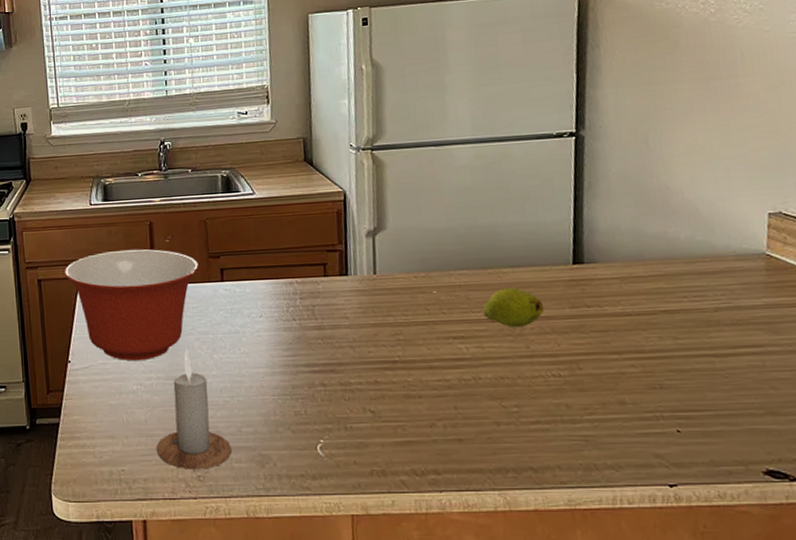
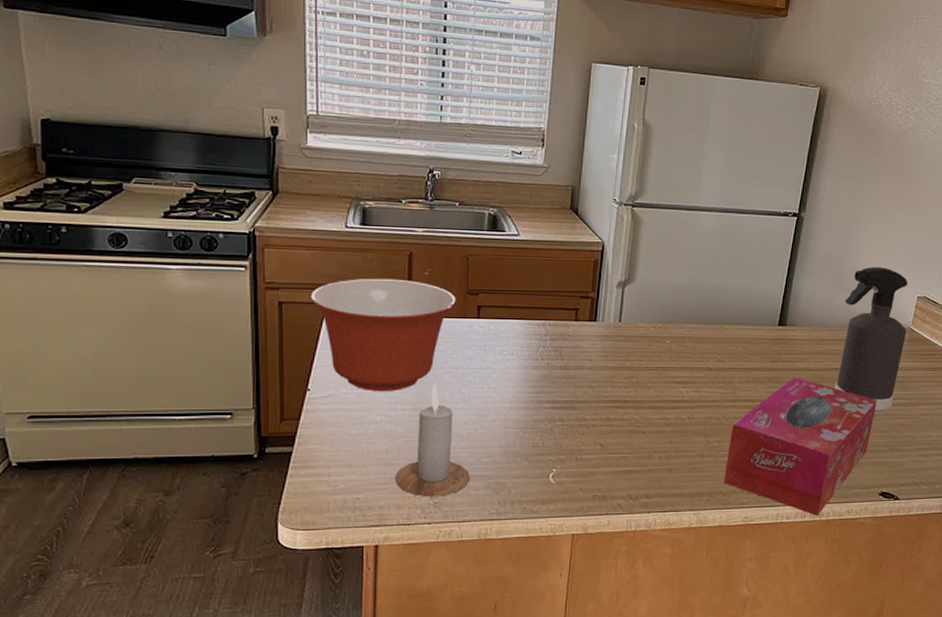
fruit: present [483,288,545,328] -> none [704,342,752,376]
tissue box: none [531,324,735,501] -> present [724,377,877,516]
spray bottle: none [661,181,762,362] -> present [835,267,908,410]

